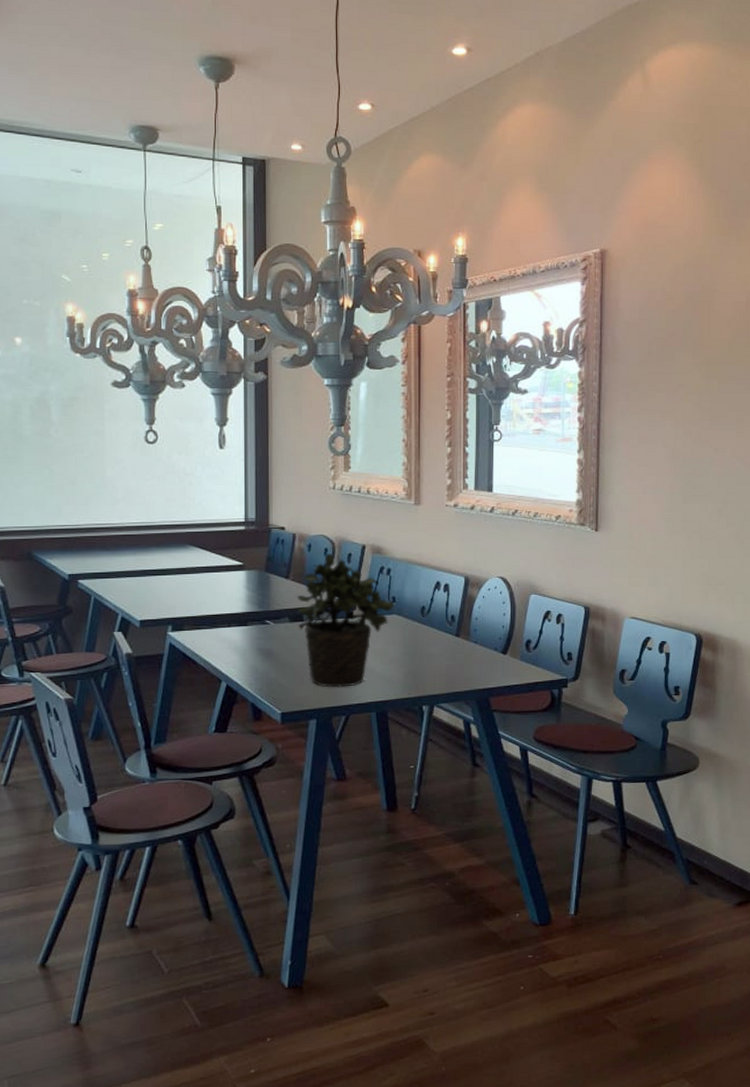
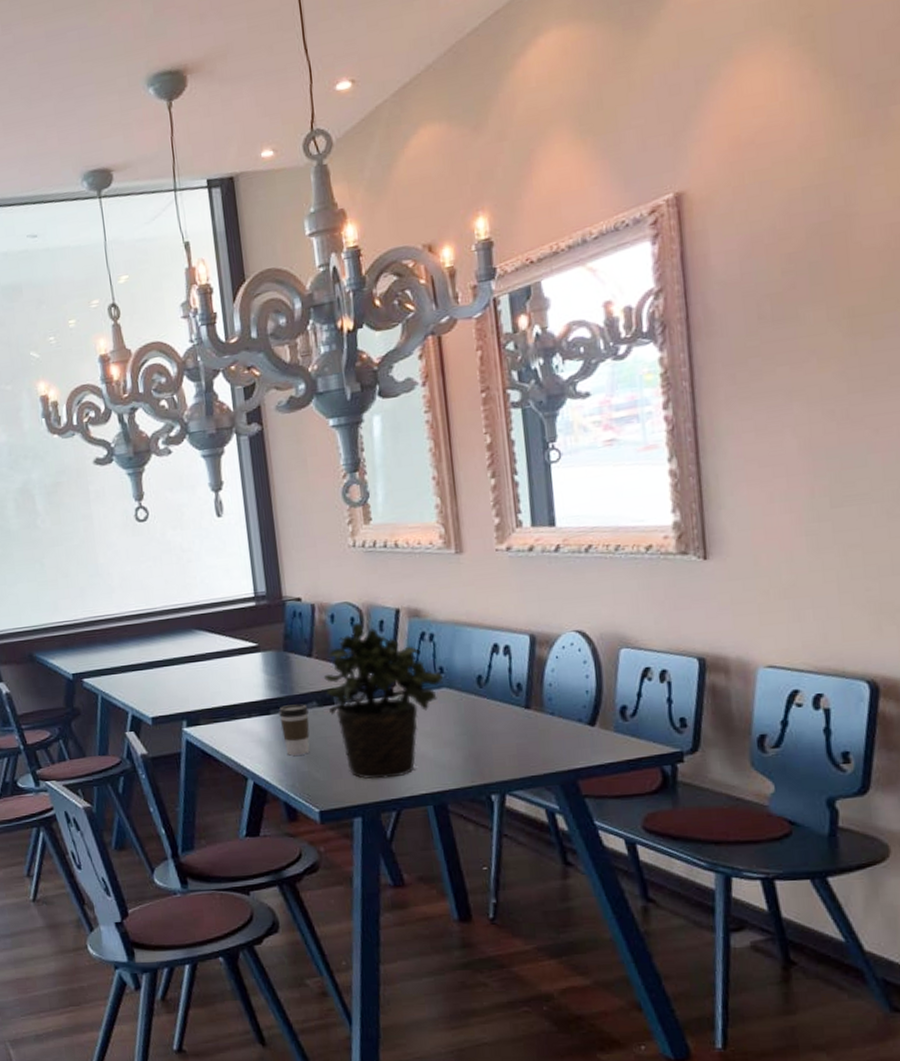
coffee cup: none [255,619,281,663] -> present [279,704,310,756]

